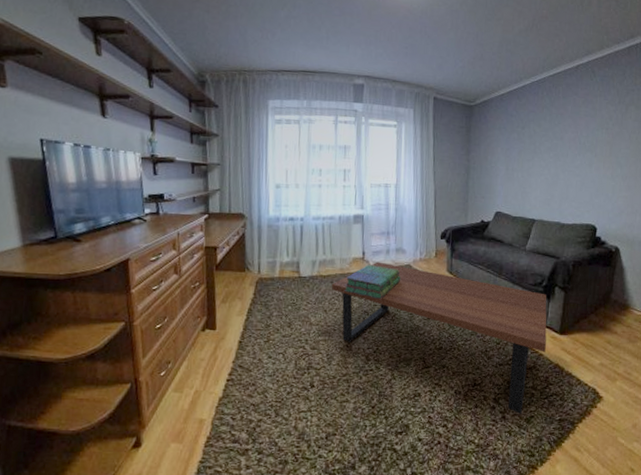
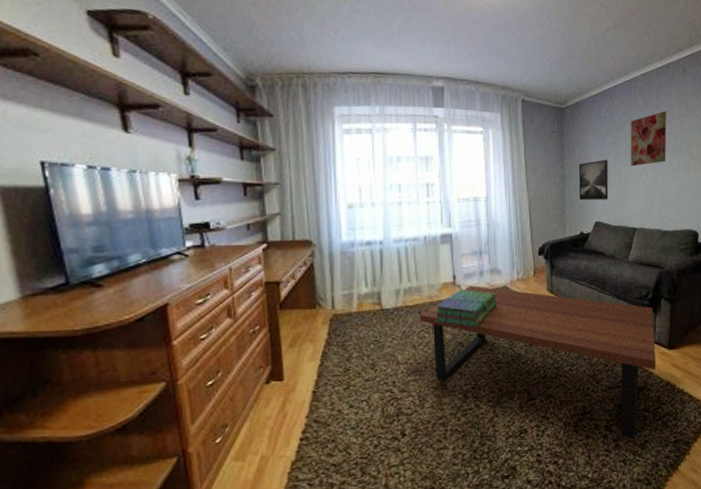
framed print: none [482,154,512,192] -> present [579,159,608,201]
wall art: none [533,111,573,162] -> present [630,111,667,167]

